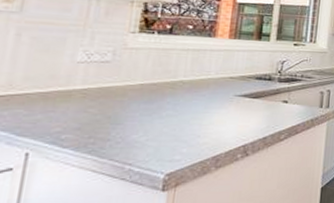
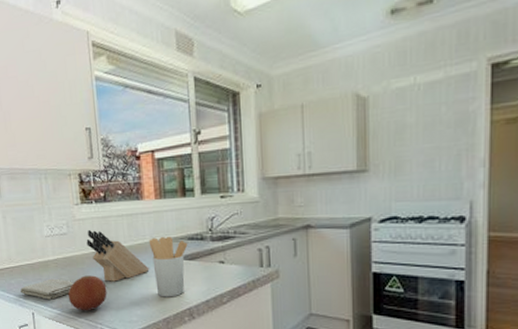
washcloth: none [14,111,104,137] -> present [20,278,74,300]
fruit: none [90,109,150,150] -> present [68,275,107,311]
knife block: none [134,59,208,117] -> present [86,229,150,282]
utensil holder: none [211,74,255,134] -> present [148,237,188,297]

